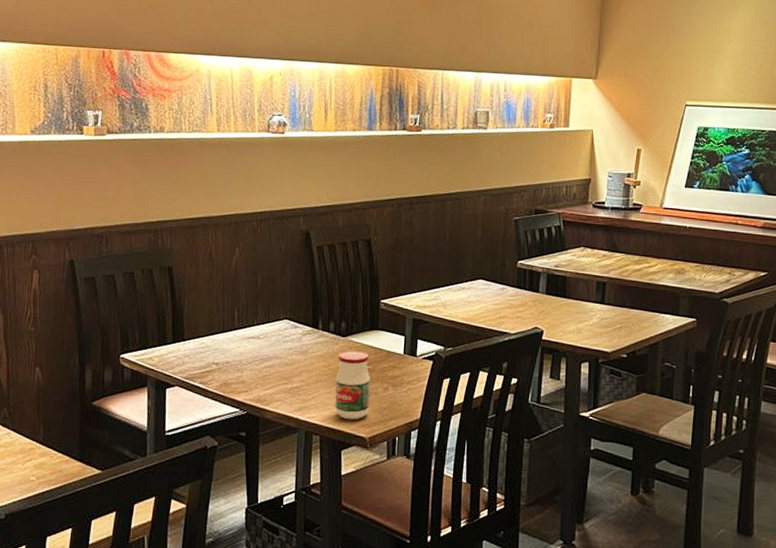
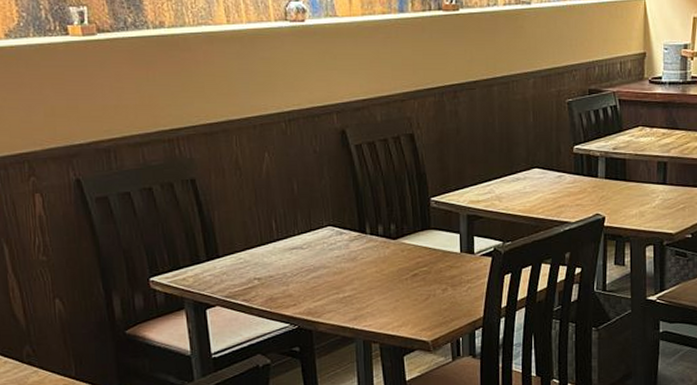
jar: present [335,350,371,420] -> none [390,252,429,325]

